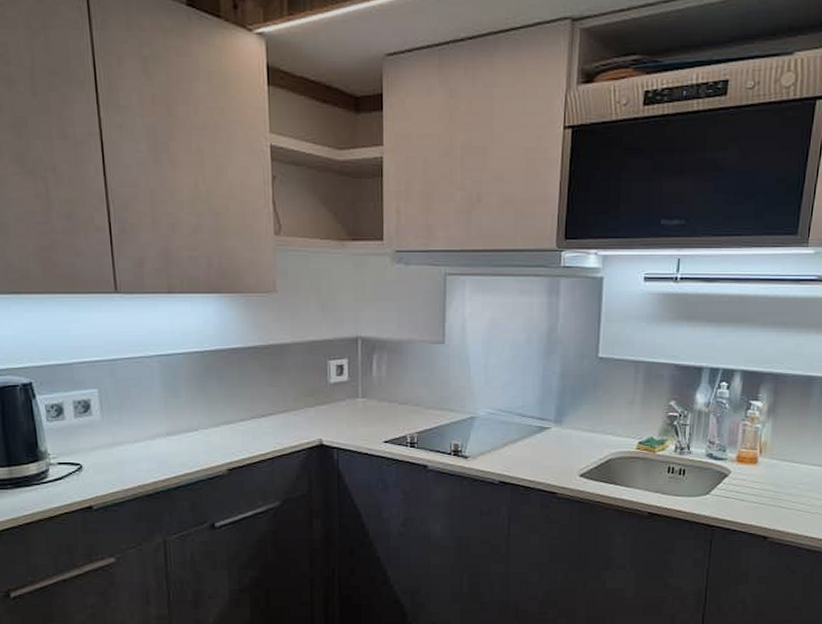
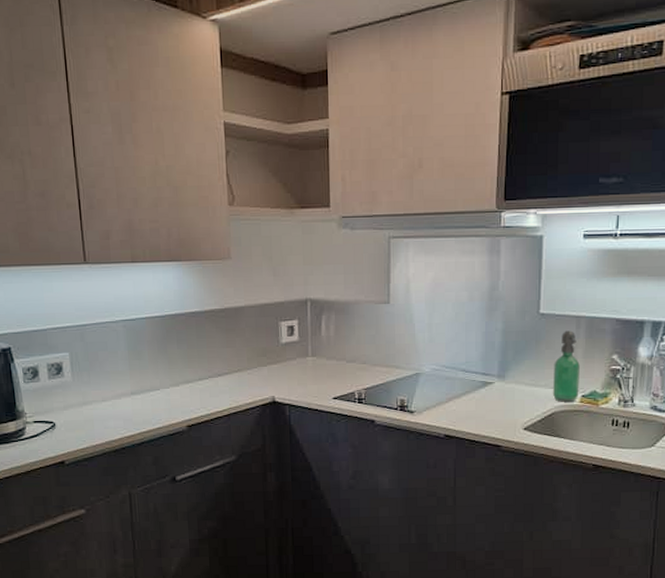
soap dispenser: none [609,376,637,449] -> present [552,330,580,402]

